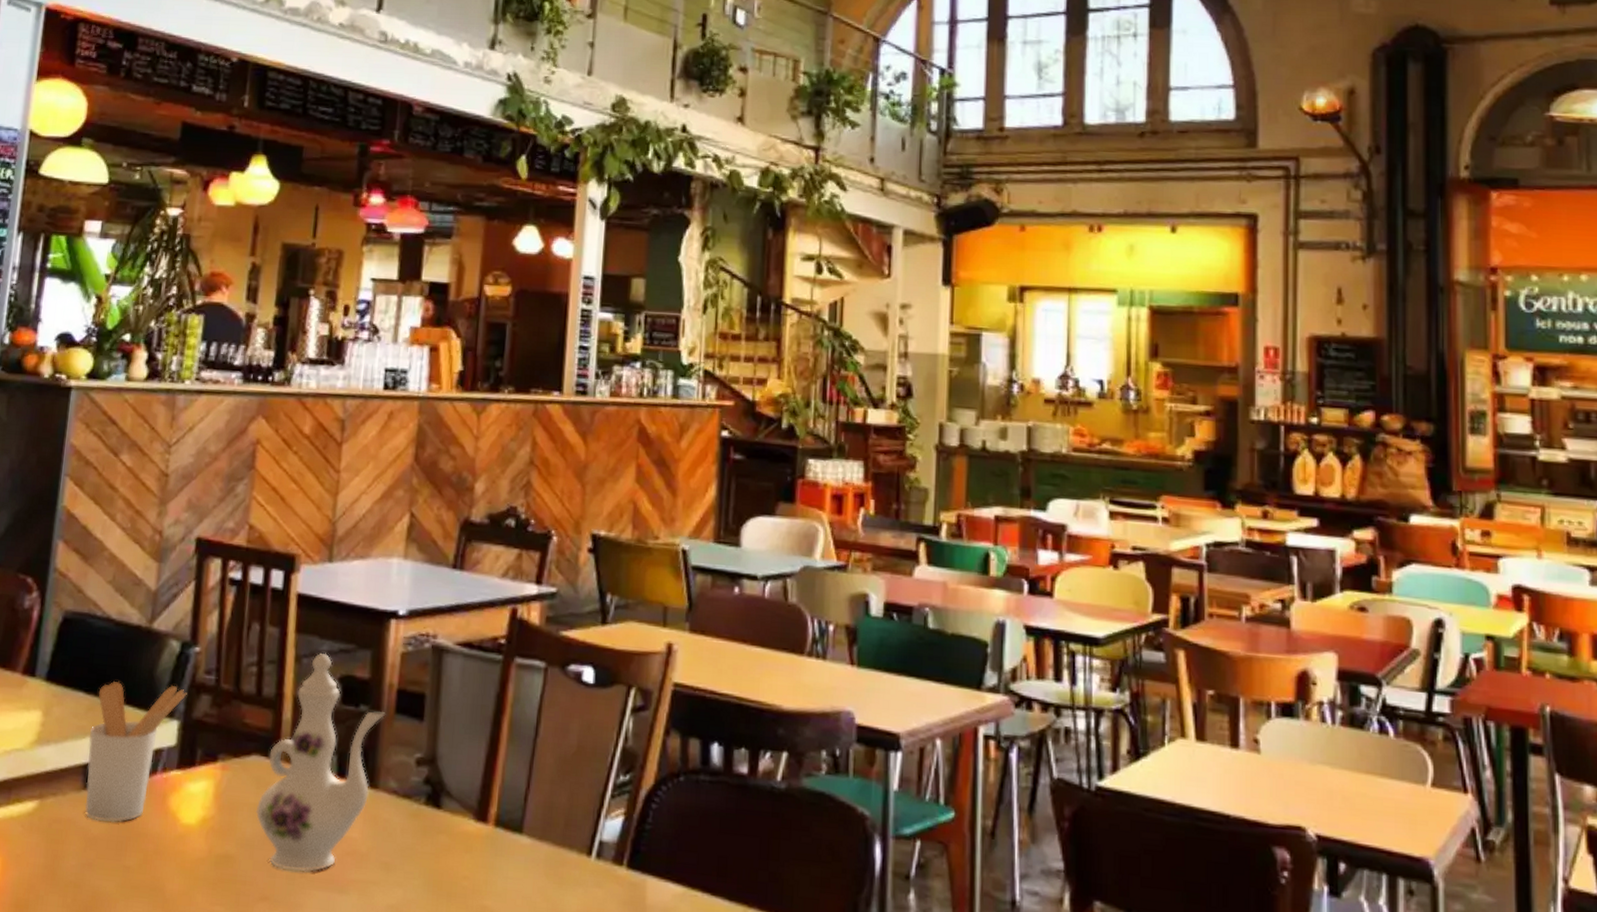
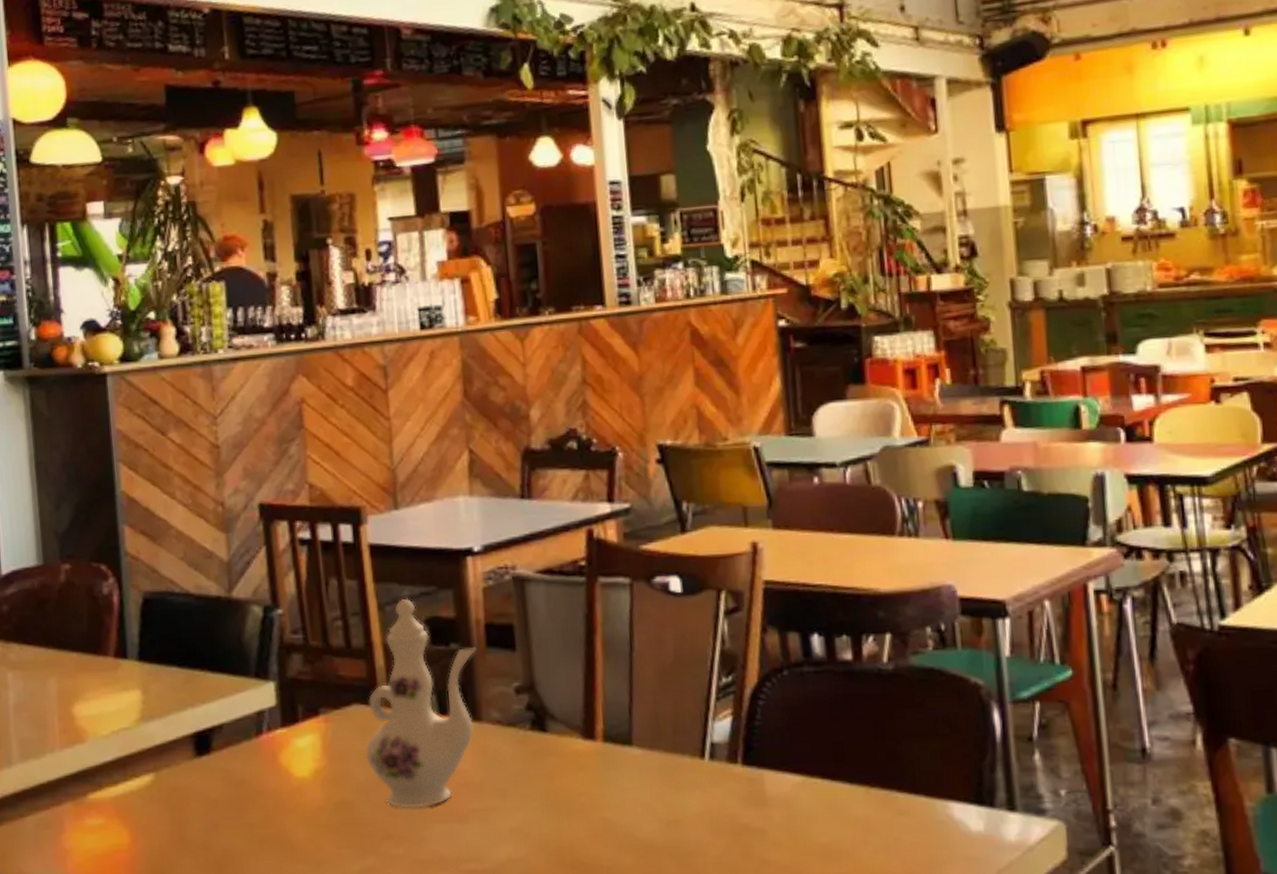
utensil holder: present [85,681,187,822] -> none [190,649,278,785]

